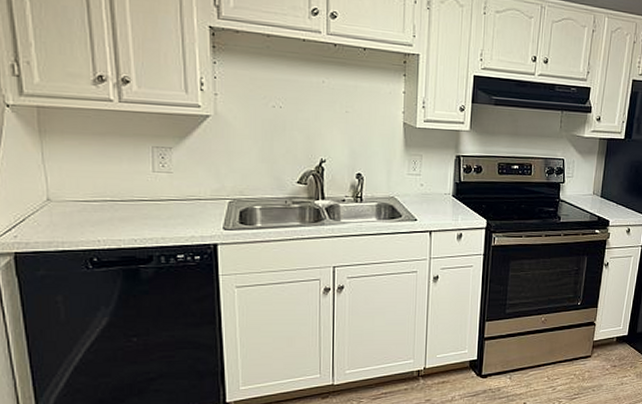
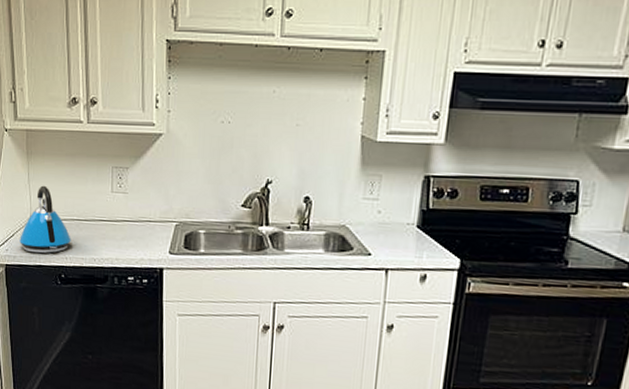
kettle: none [33,165,104,238] -> present [20,185,71,254]

